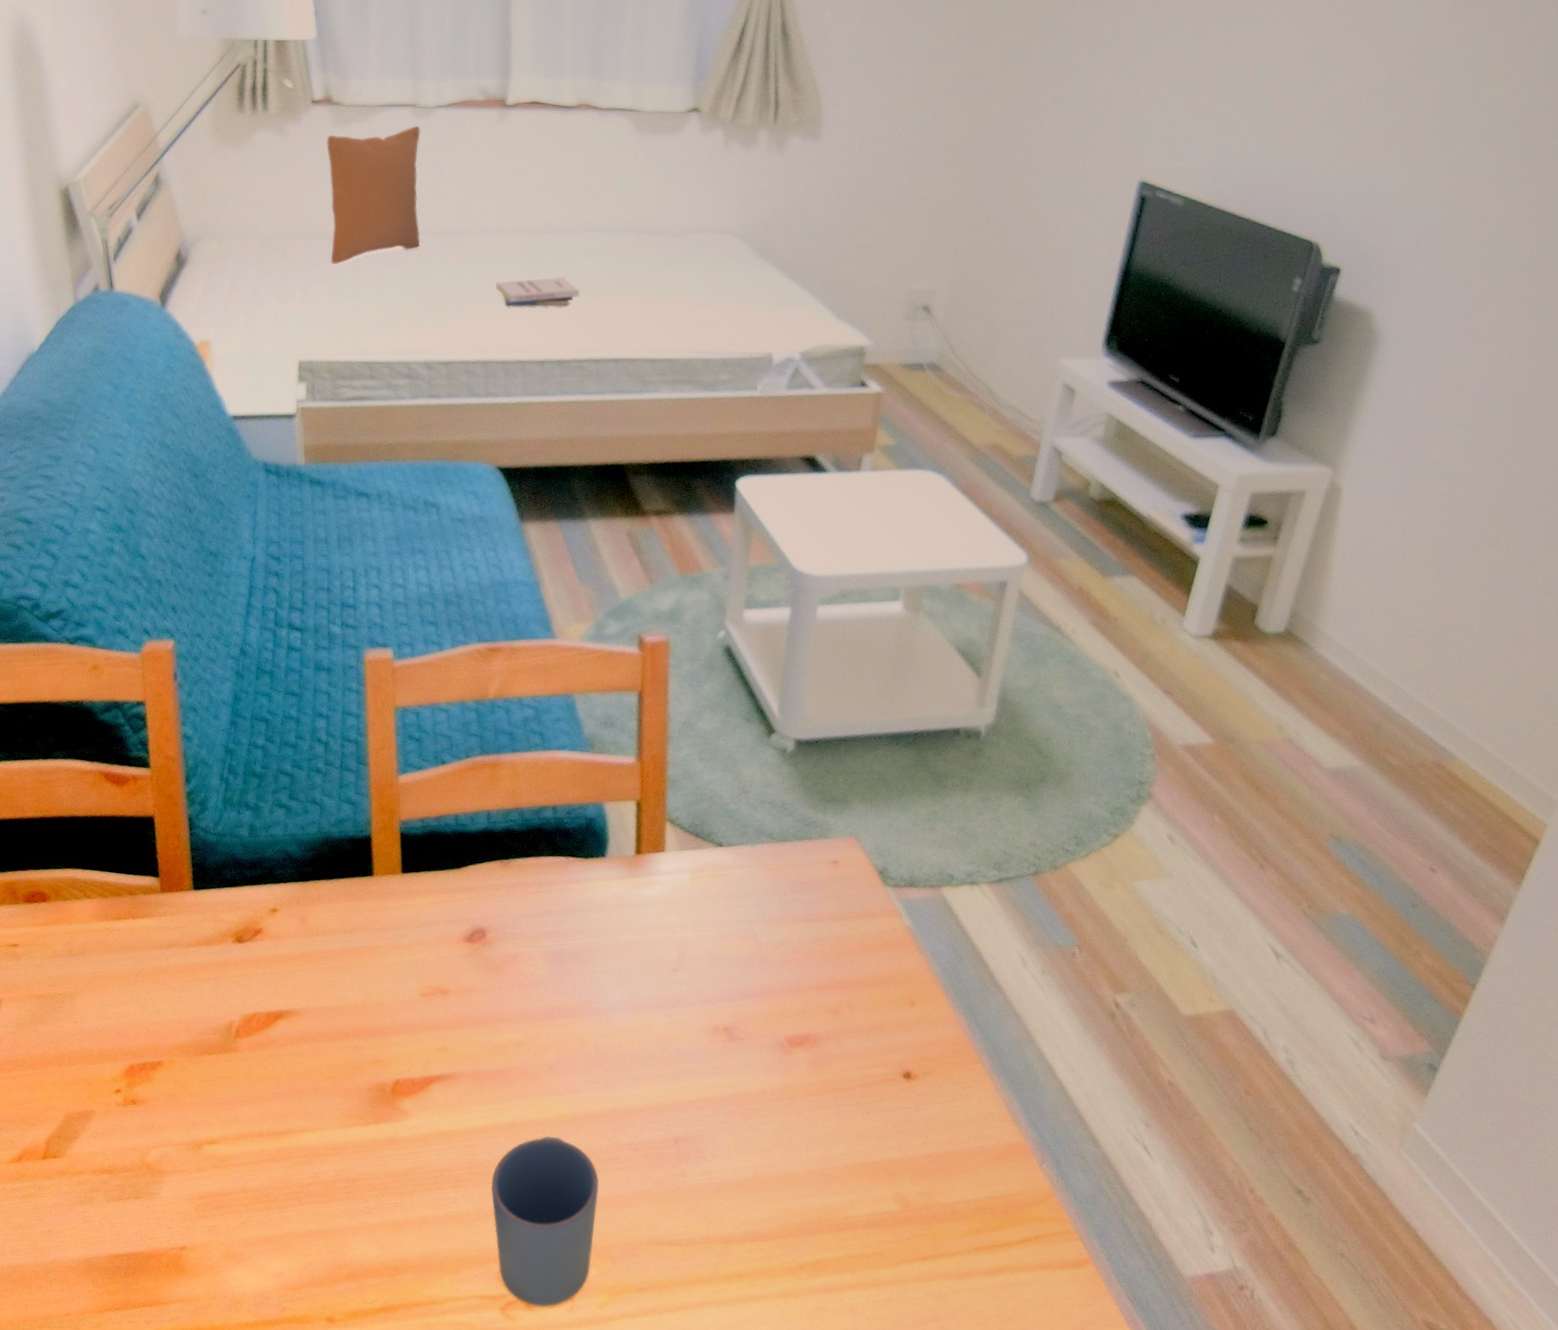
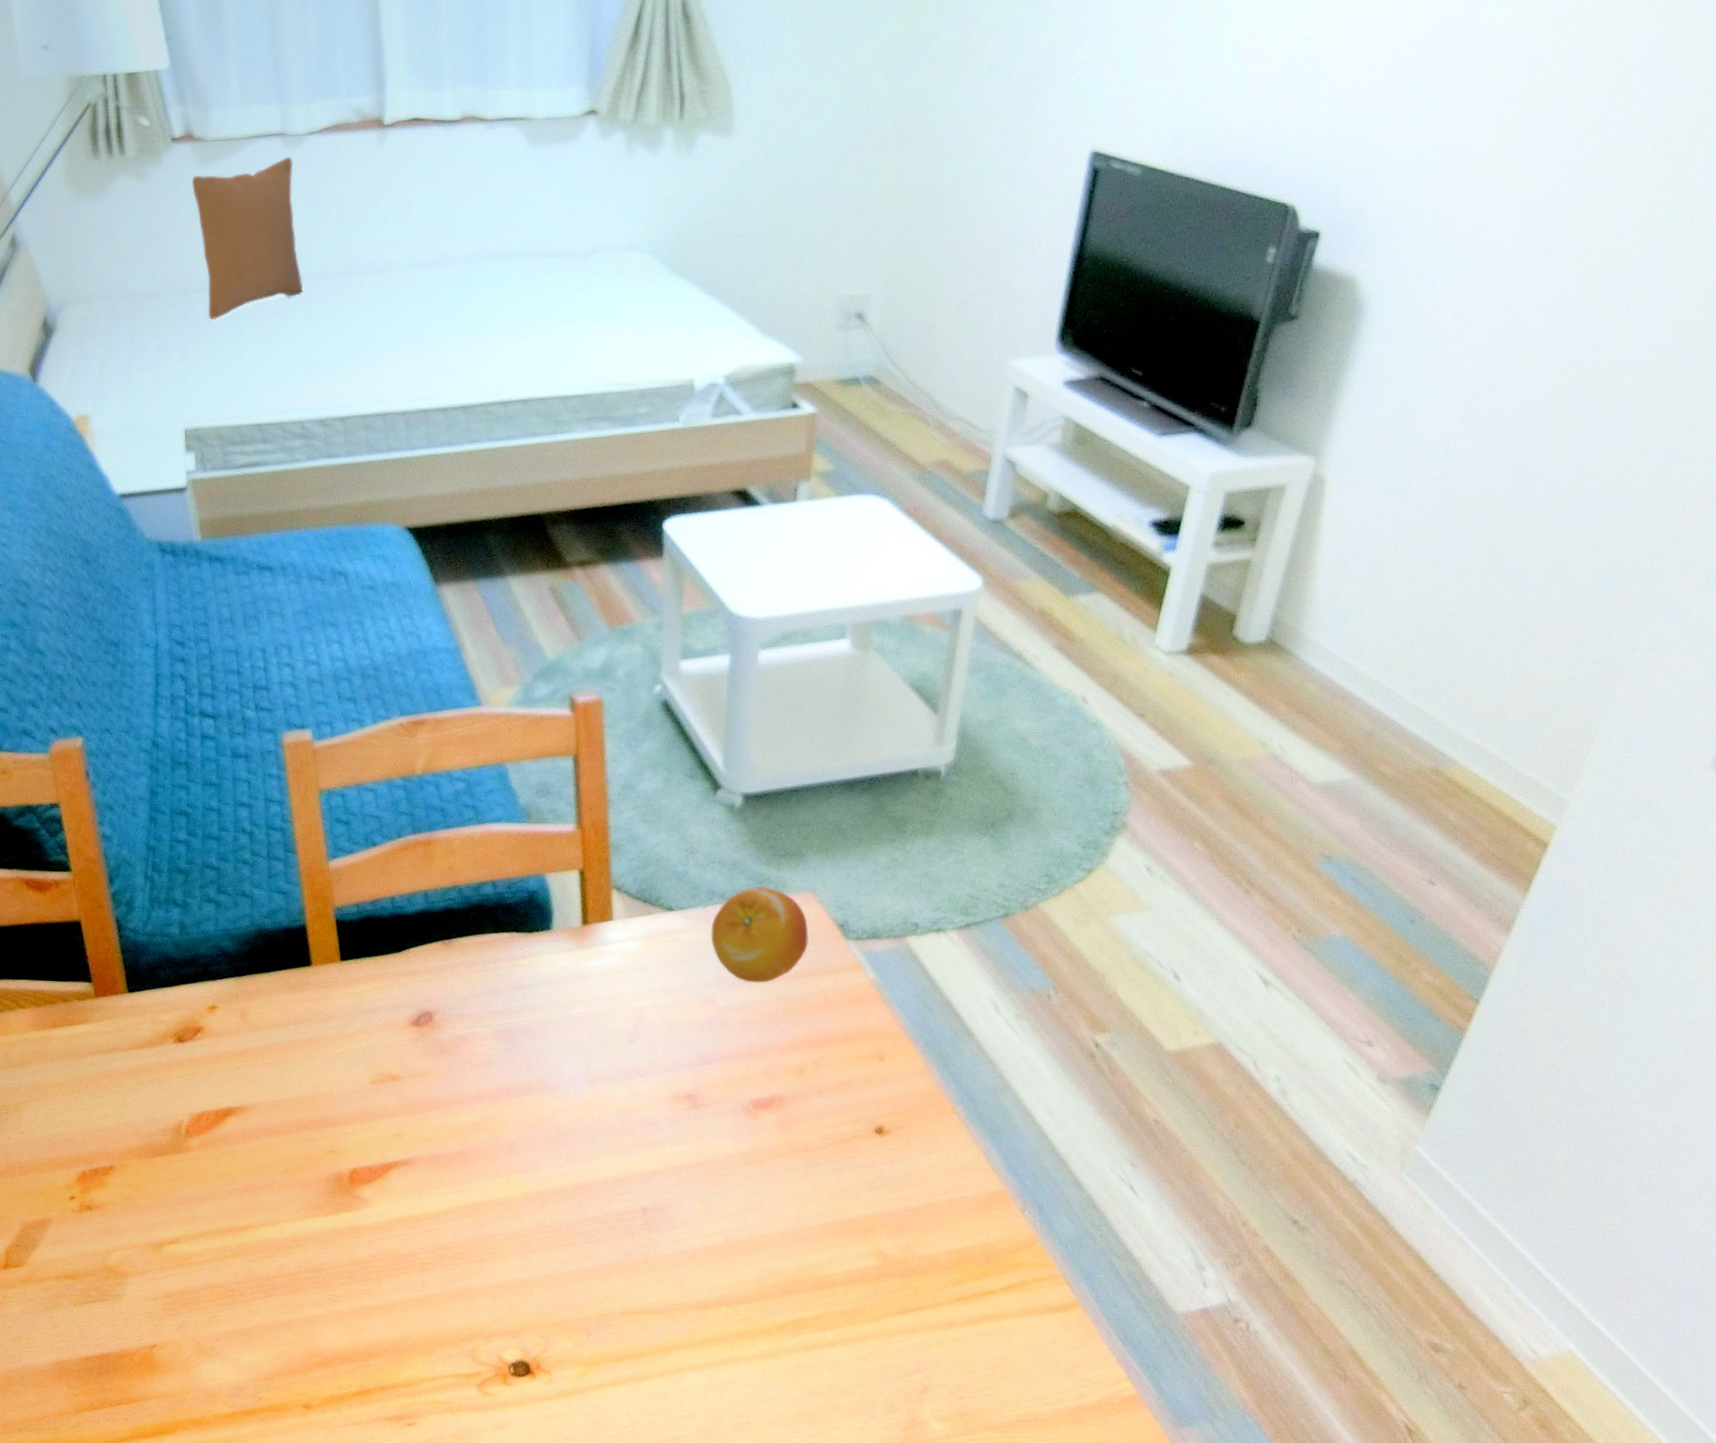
mug: present [490,1135,600,1307] -> none [458,1214,568,1382]
books: present [495,277,580,307] -> none [388,313,480,350]
fruit: none [757,828,850,923] -> present [711,886,809,983]

